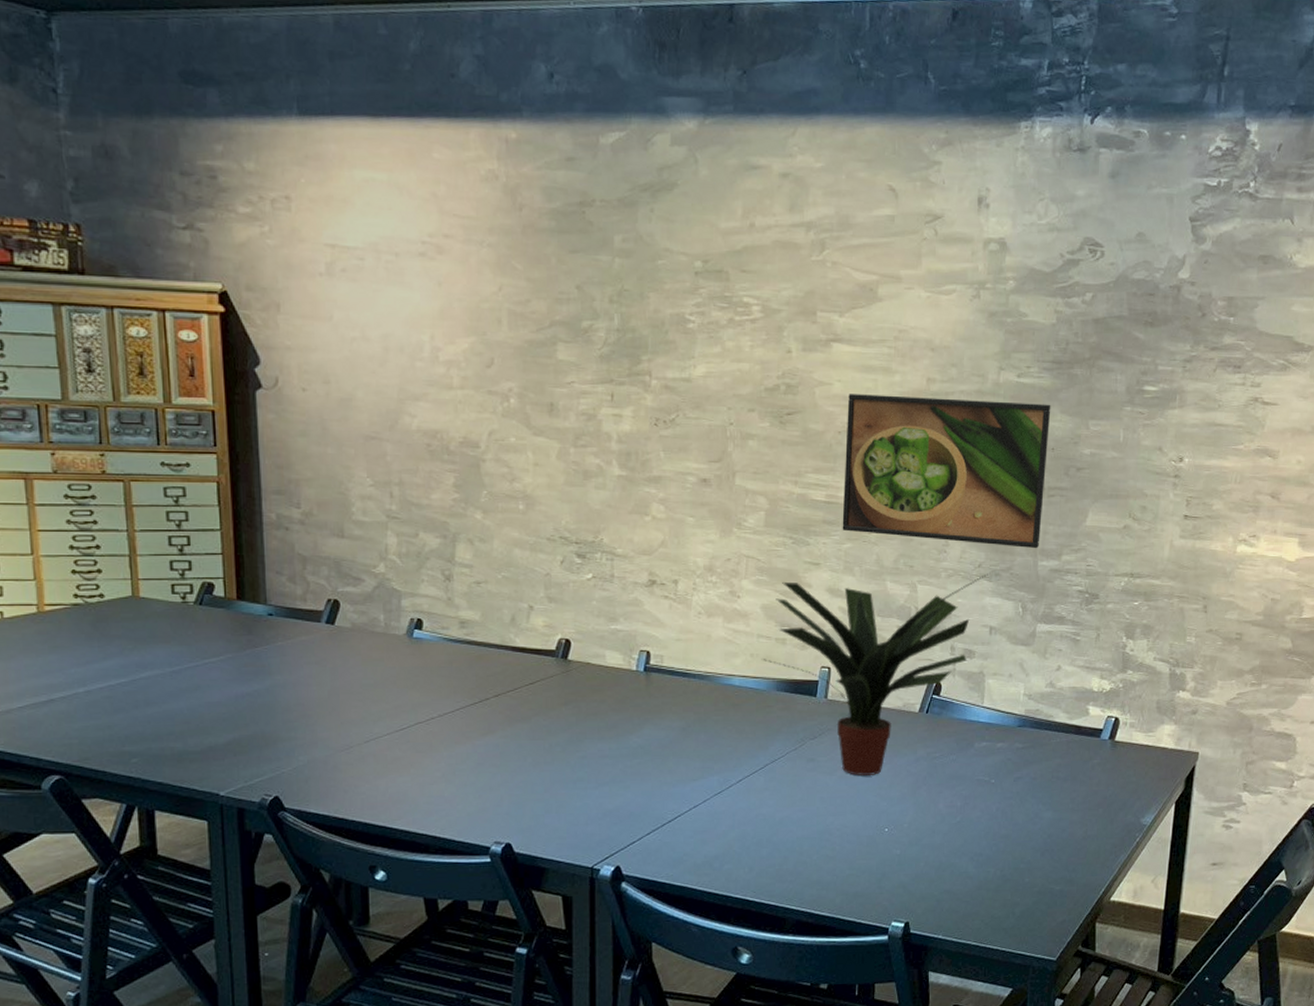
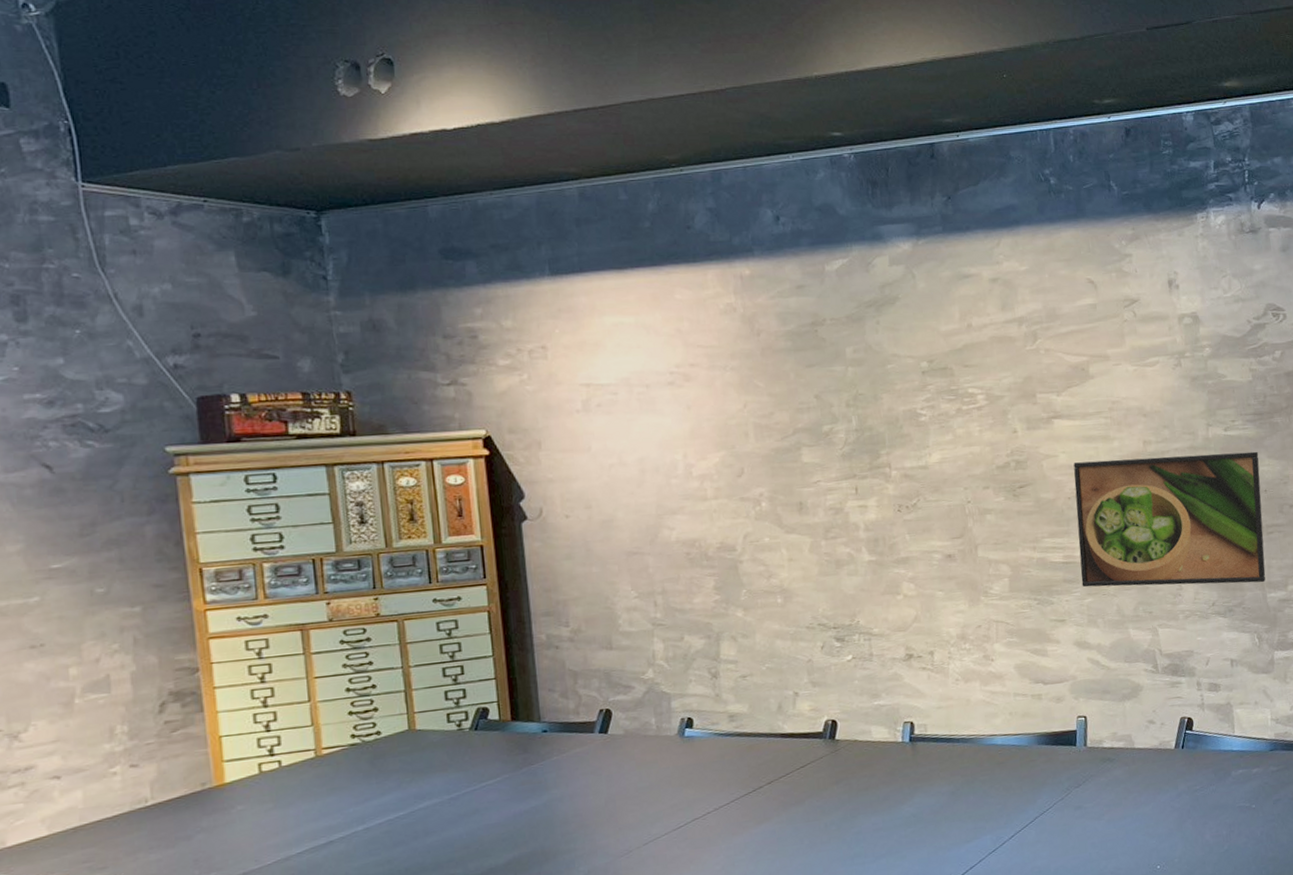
potted plant: present [761,571,993,776] -> none [1020,607,1227,817]

